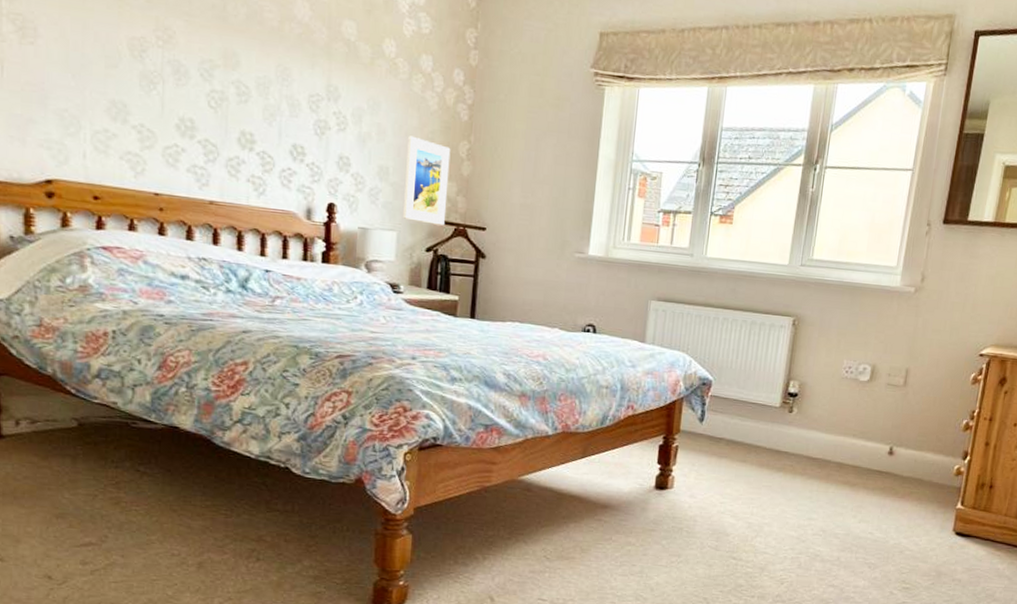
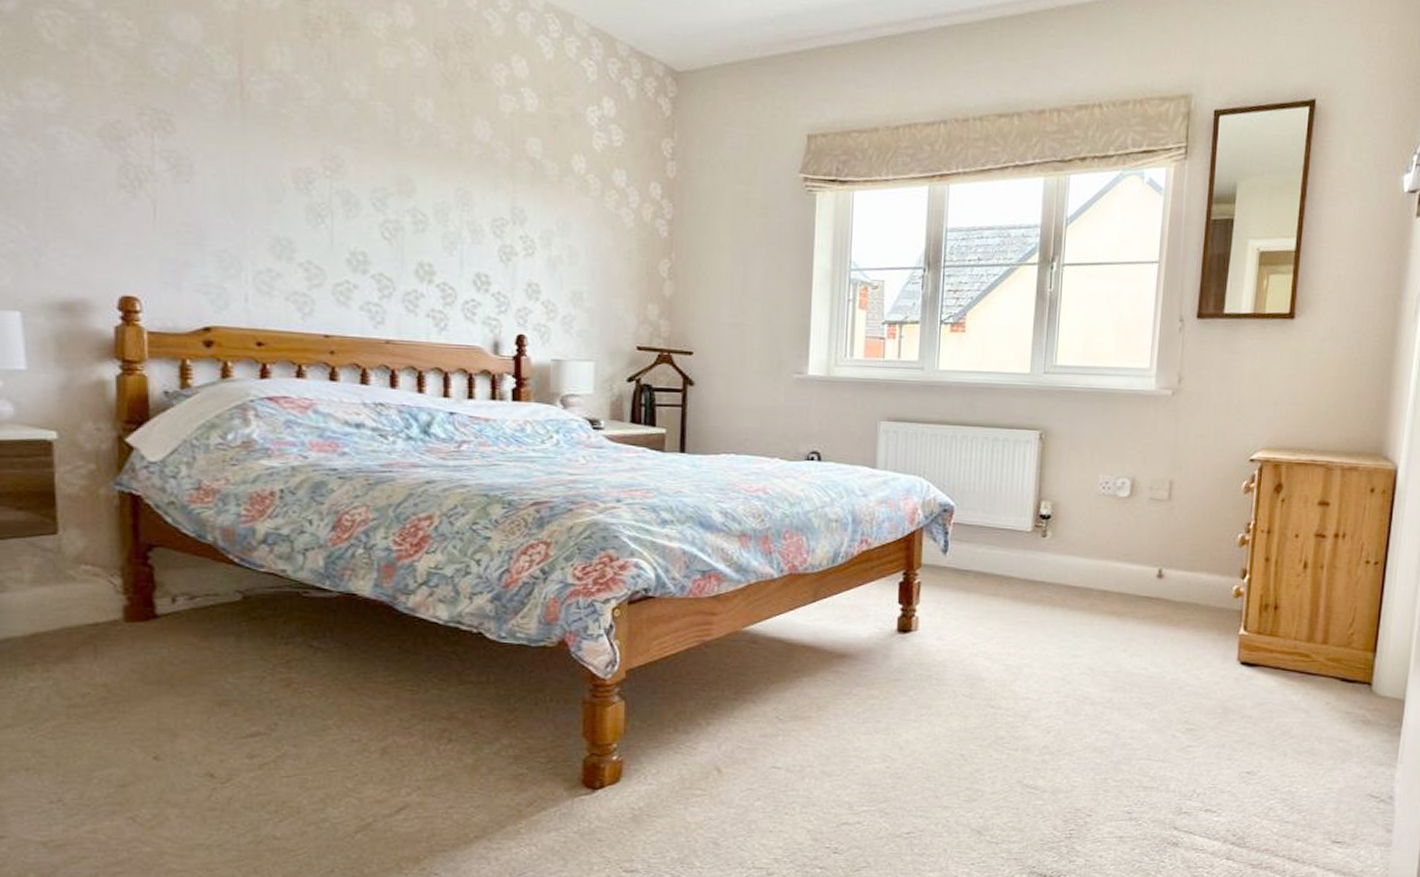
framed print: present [402,135,451,226] -> none [599,257,650,352]

